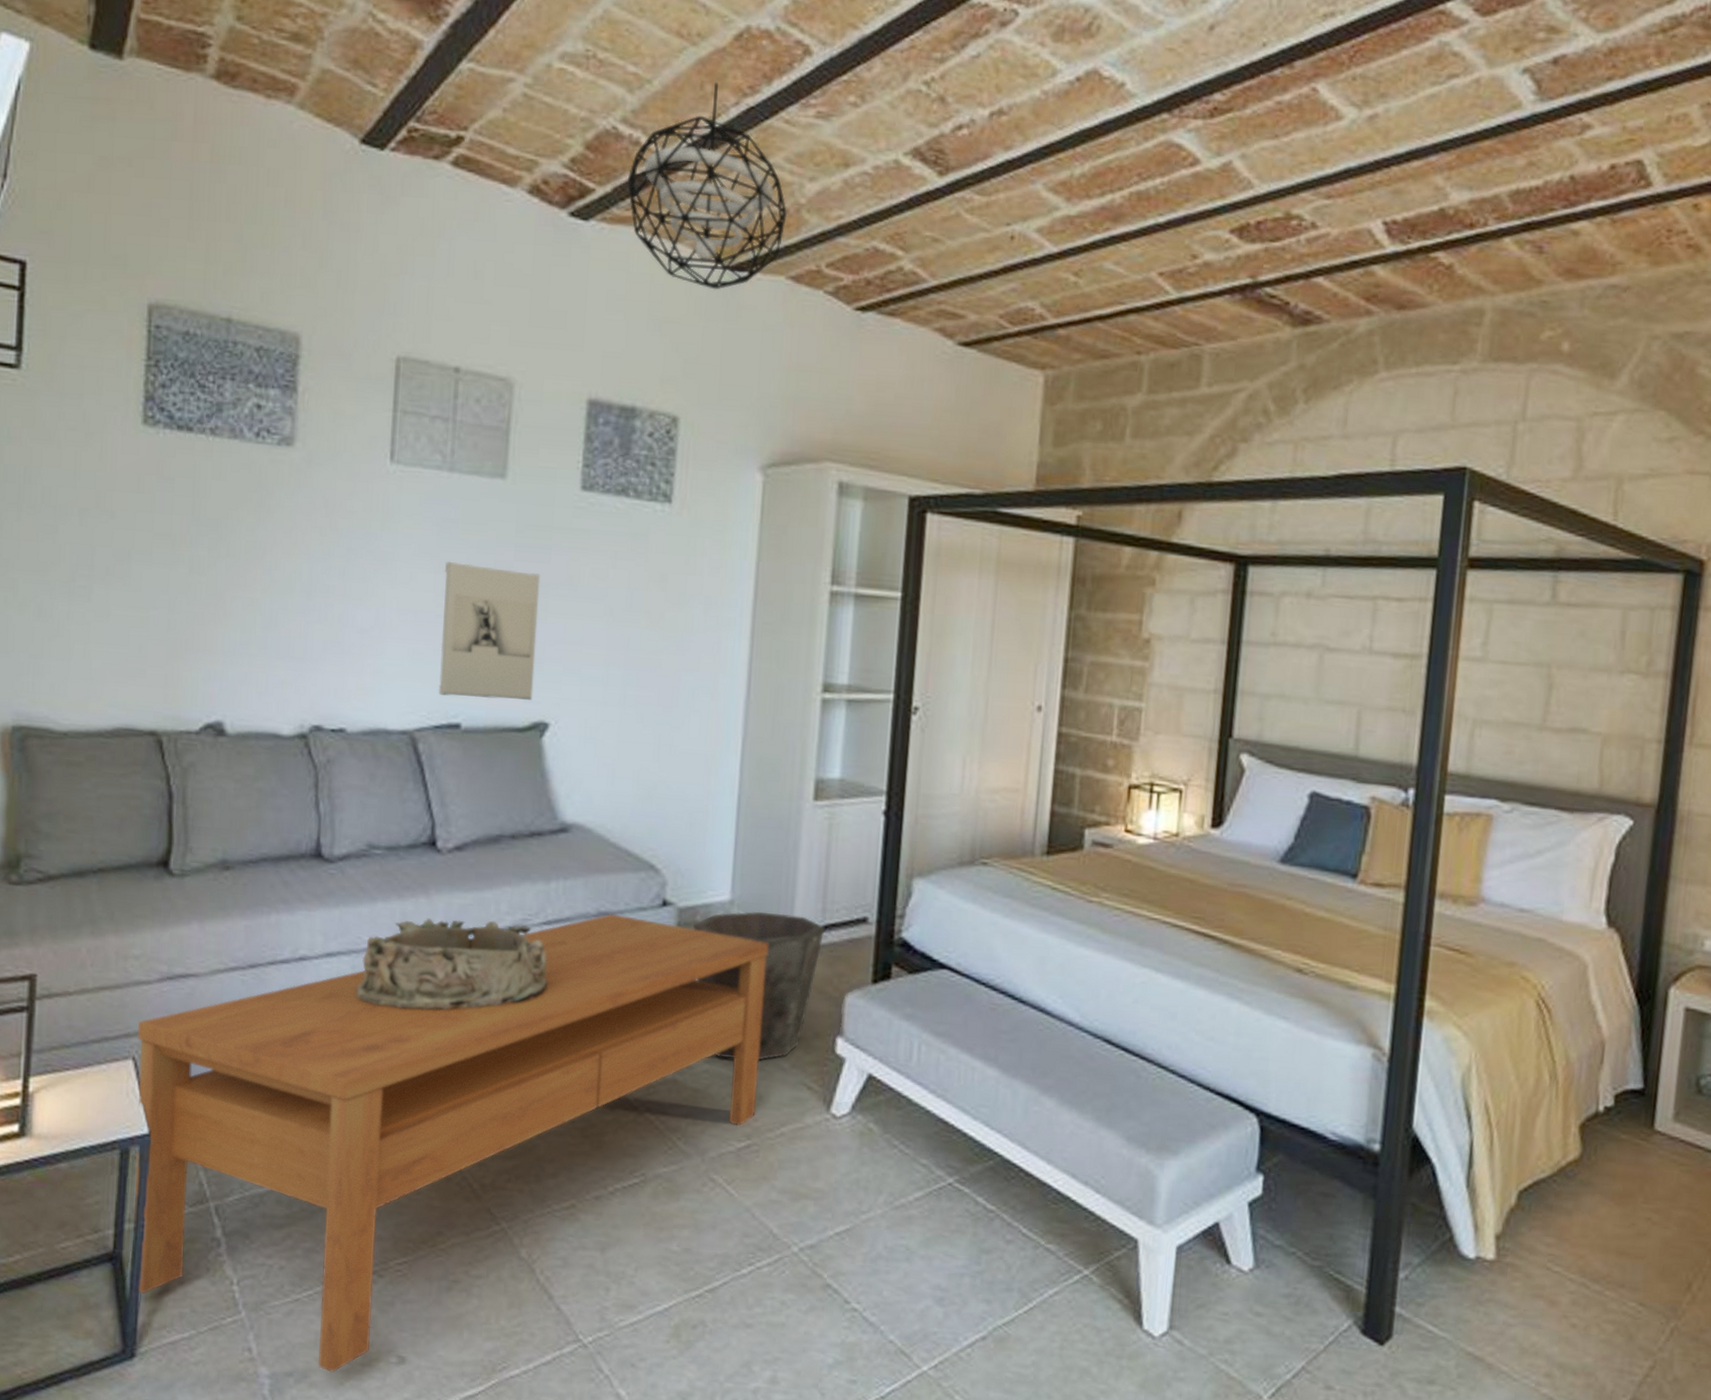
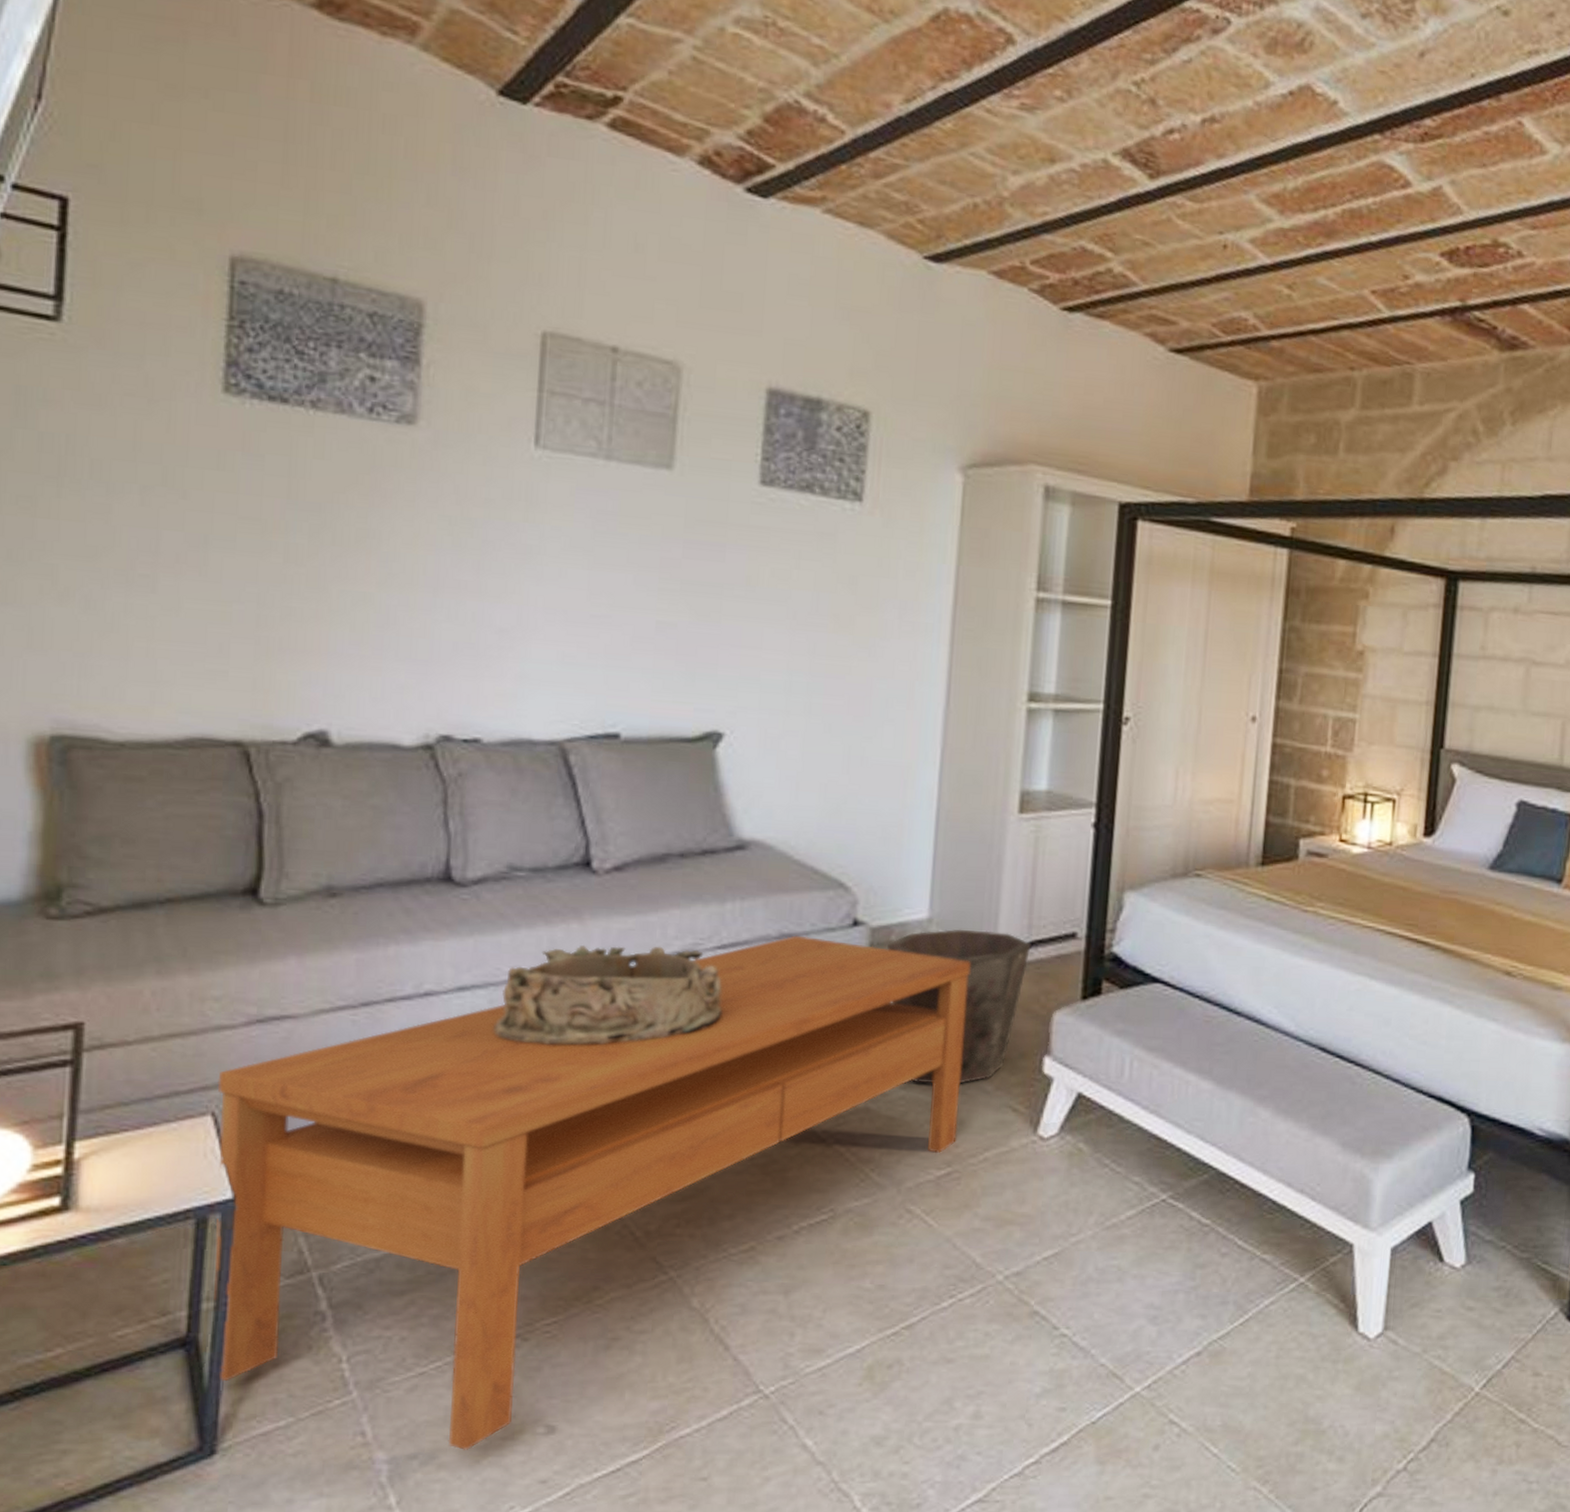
wall sculpture: present [438,562,541,700] -> none [592,557,713,708]
pendant light: present [628,82,788,290] -> none [812,62,990,281]

